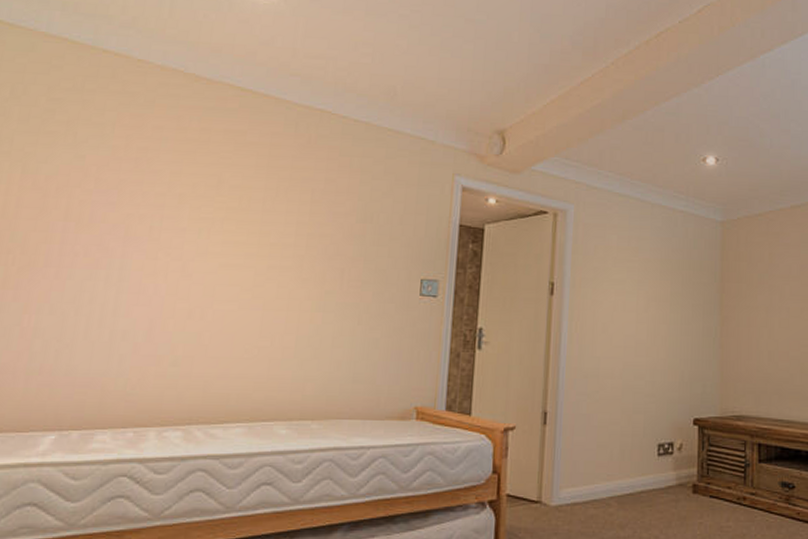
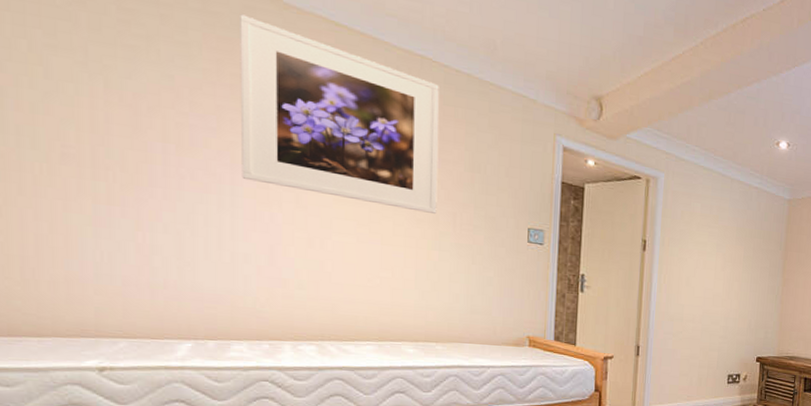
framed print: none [132,91,336,271] -> present [240,14,439,214]

